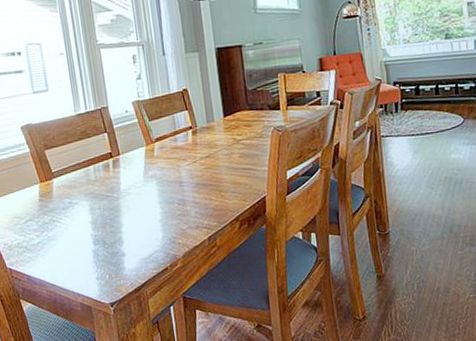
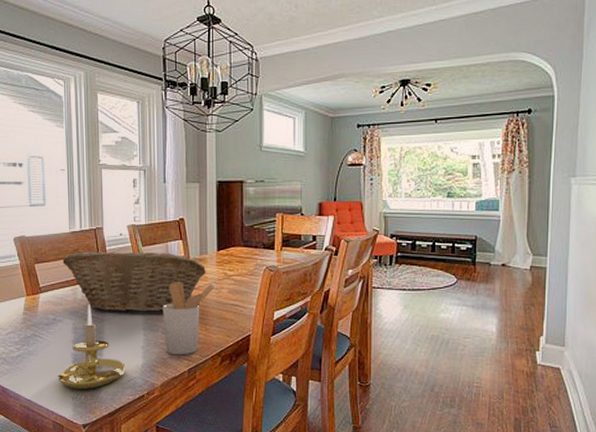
fruit basket: none [71,124,216,190] -> present [62,251,207,313]
candle holder: none [79,184,146,270] -> present [57,304,125,389]
utensil holder: none [176,151,225,224] -> present [163,281,215,354]

